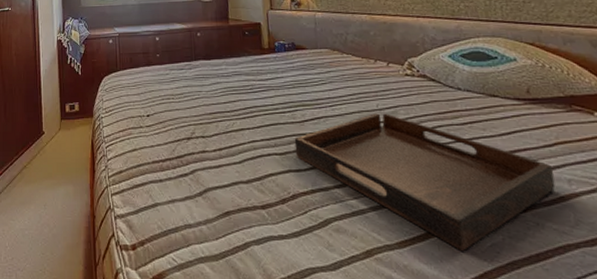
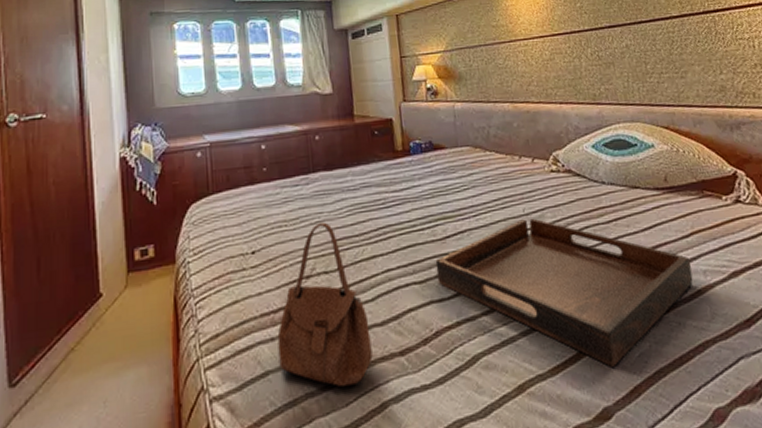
handbag: none [164,99,239,226] -> present [277,222,373,388]

